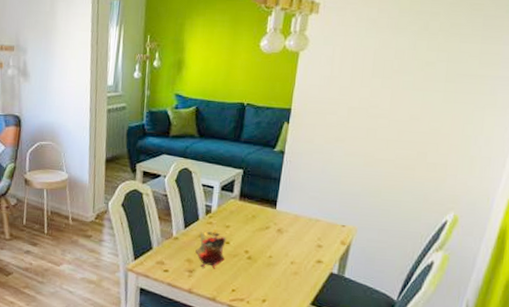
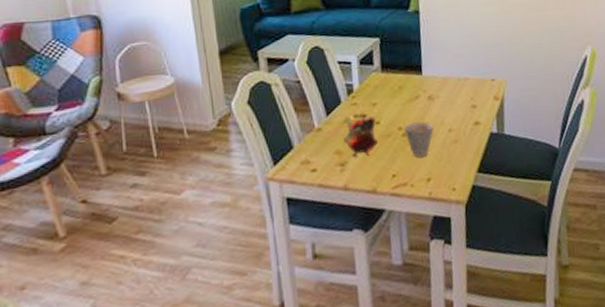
cup: none [249,249,278,281] -> present [403,122,434,158]

